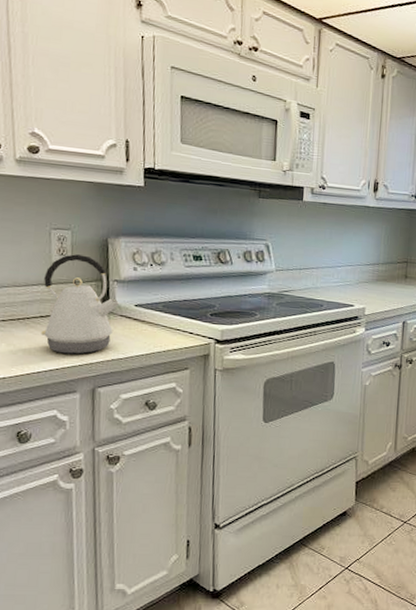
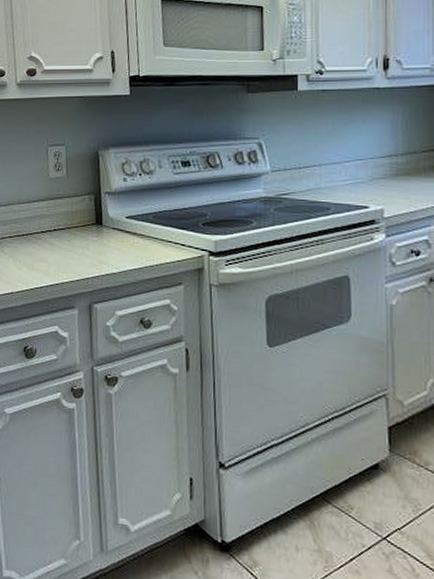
kettle: present [41,254,120,354] -> none [42,169,112,269]

